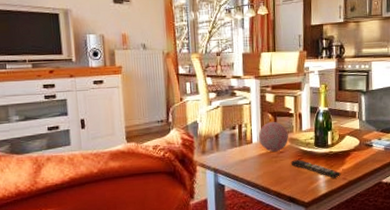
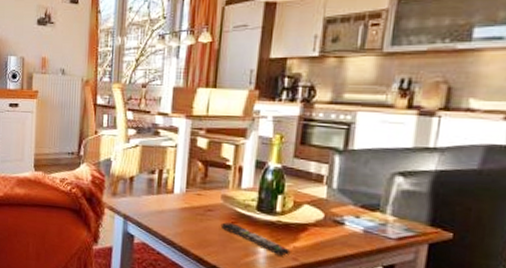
decorative orb: present [258,121,288,152] -> none [181,171,222,208]

